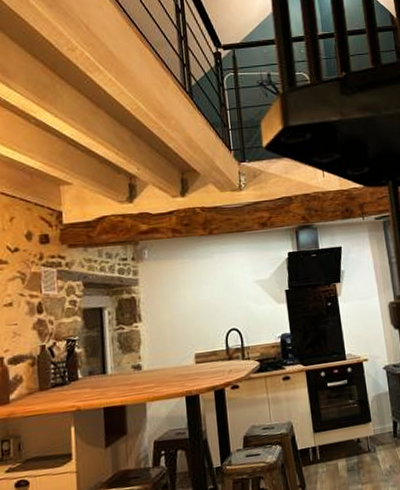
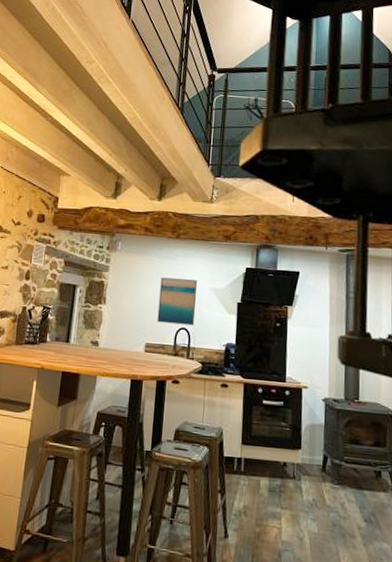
wall art: none [199,275,245,329] -> present [157,277,198,326]

